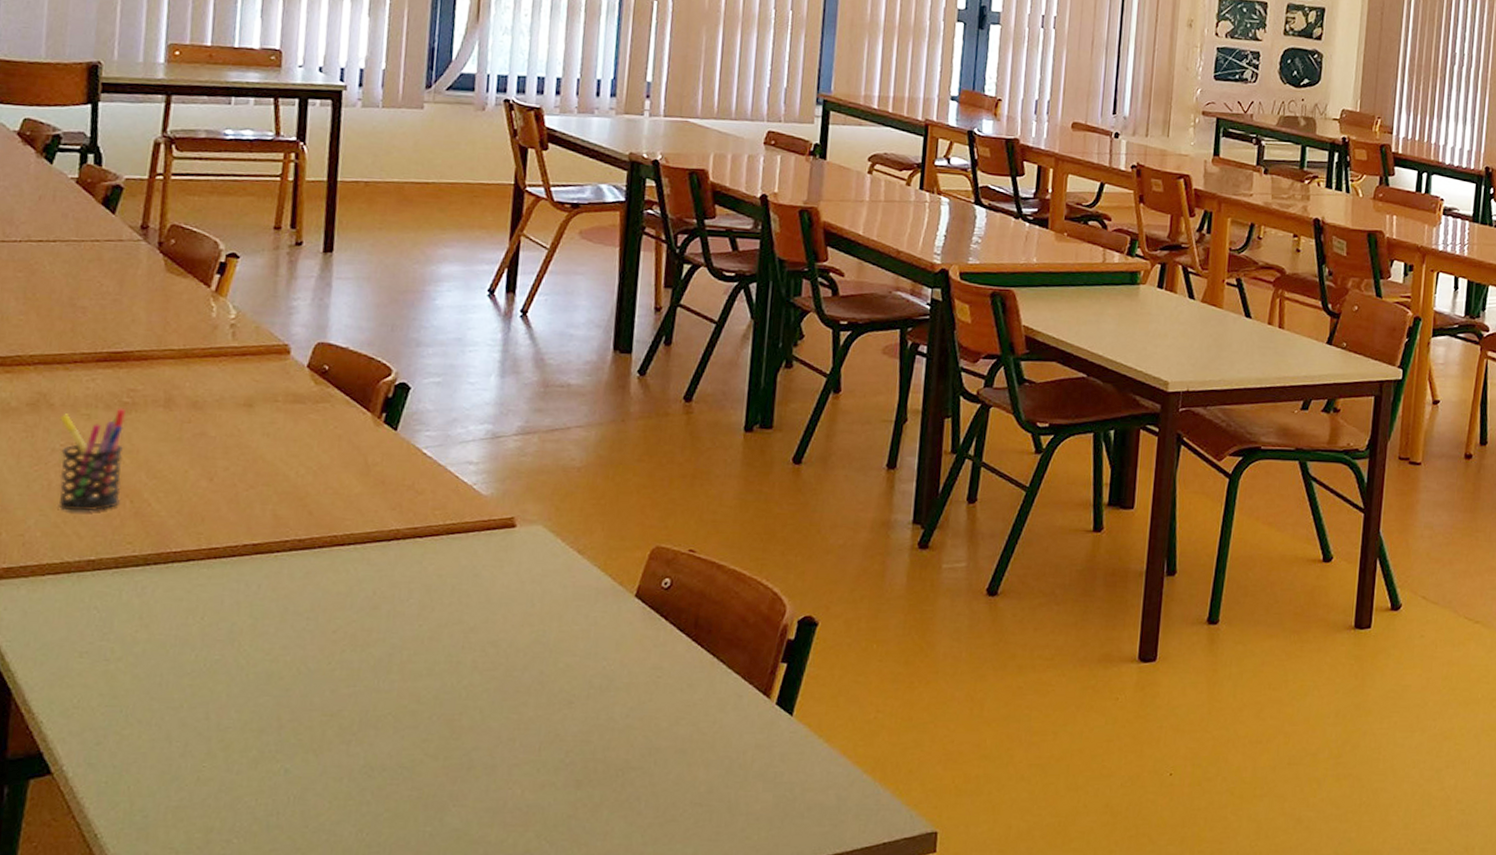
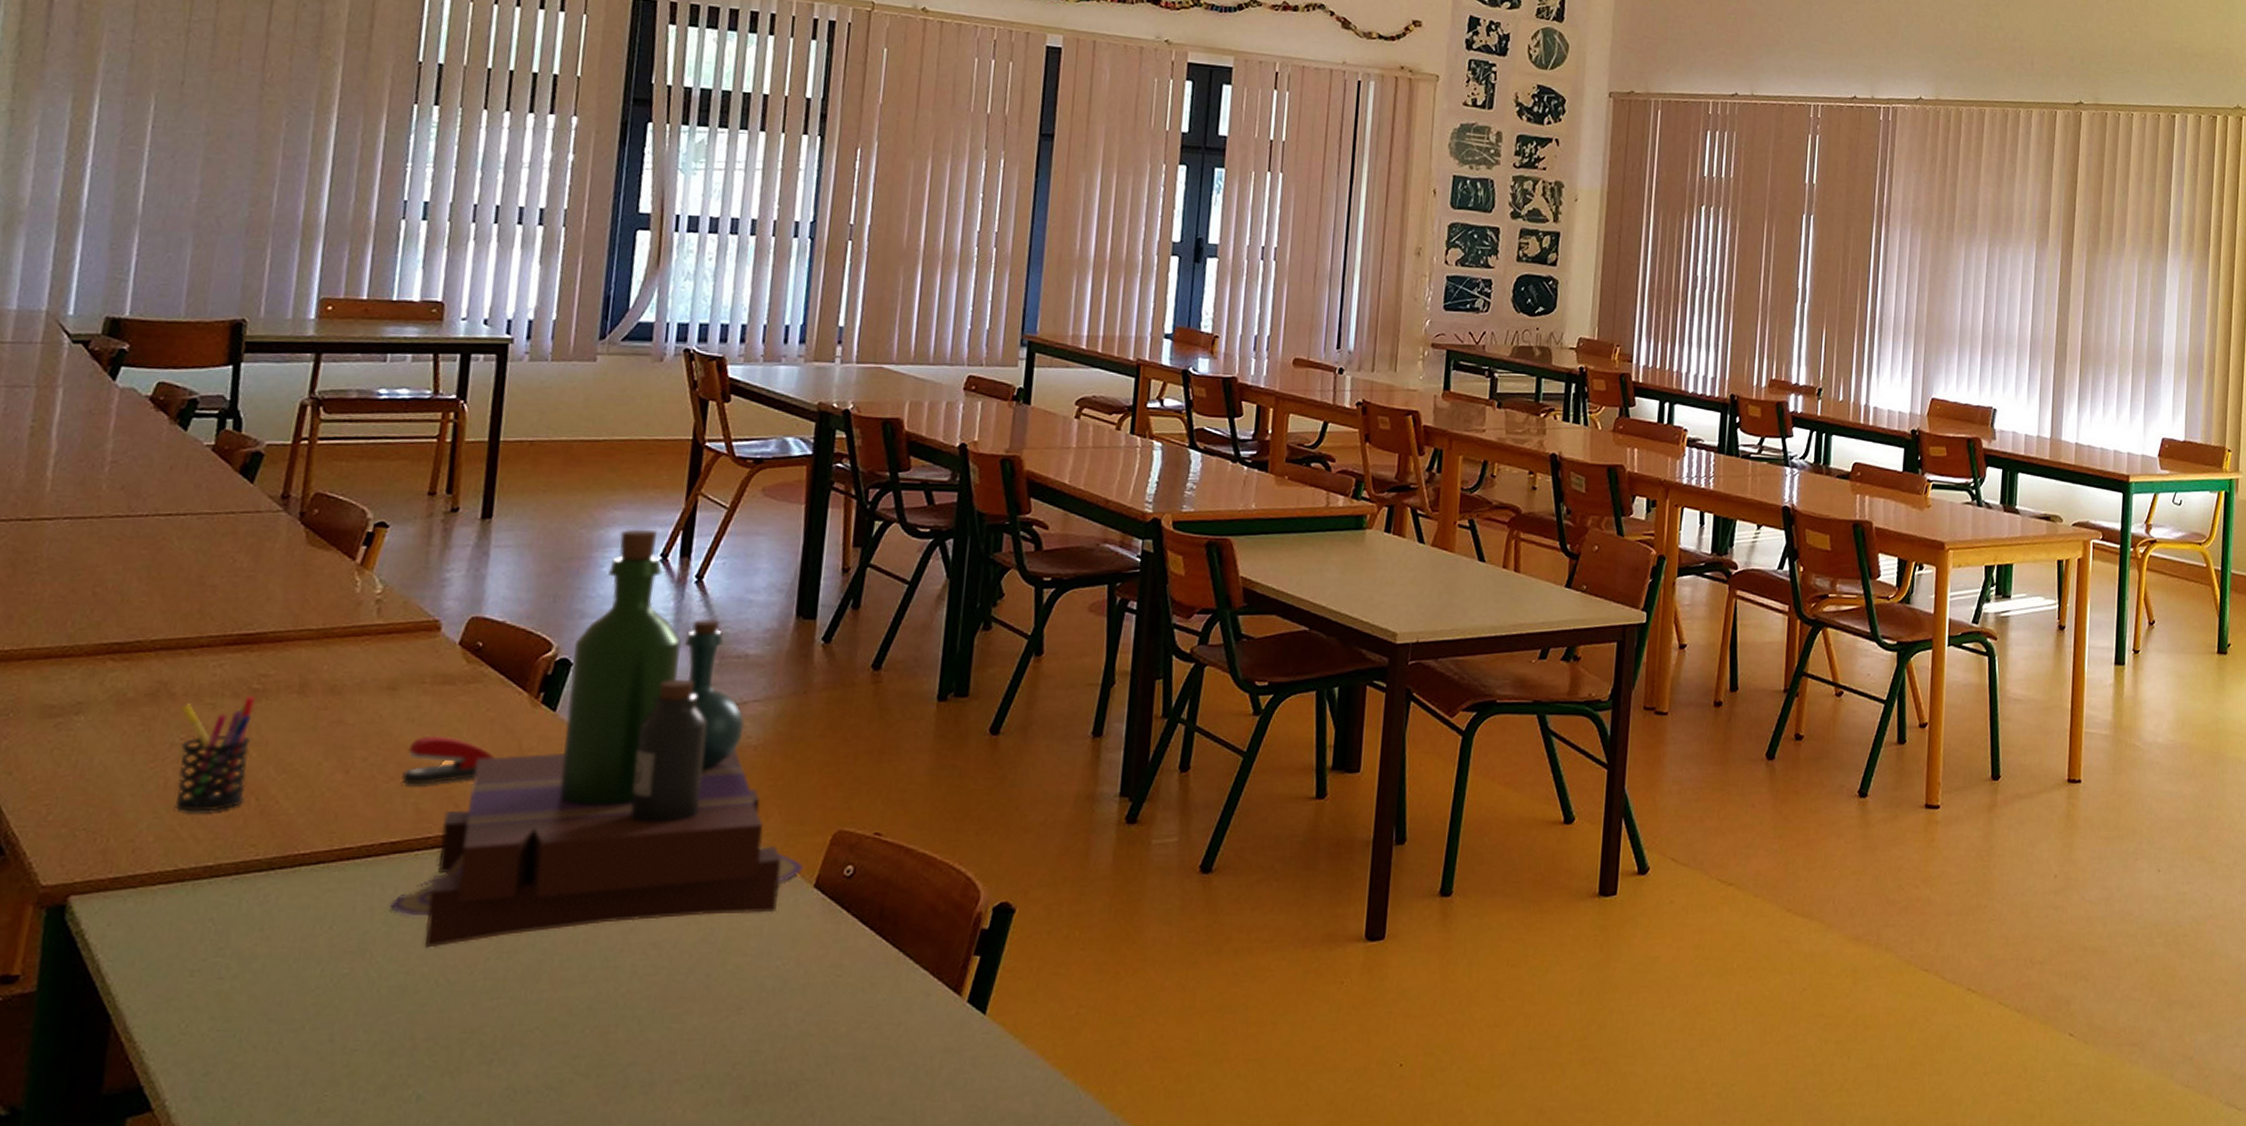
bottle: none [254,265,625,640] -> present [390,528,804,948]
stapler: none [260,449,343,493] -> present [402,735,494,785]

